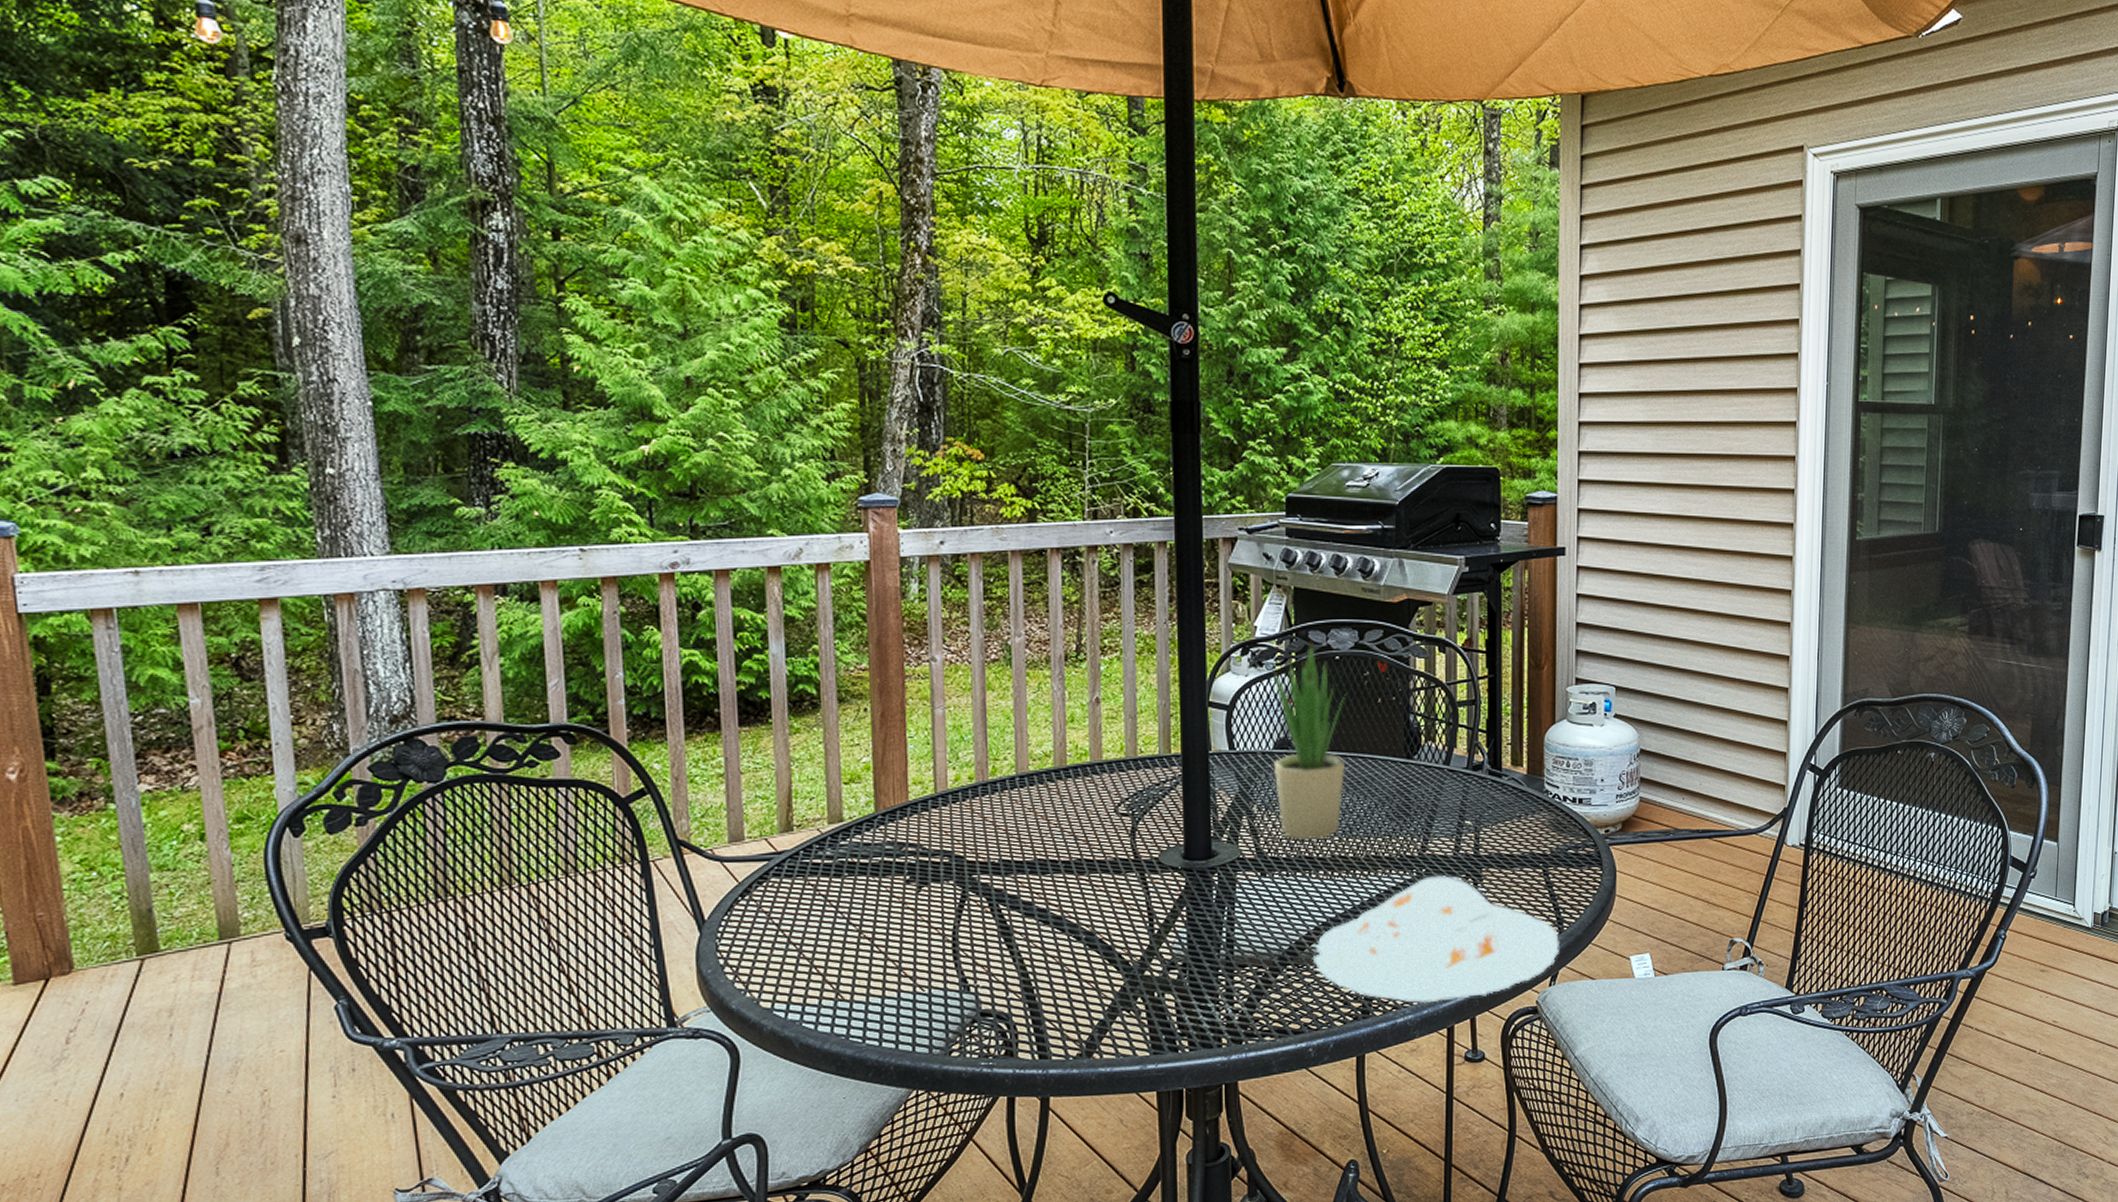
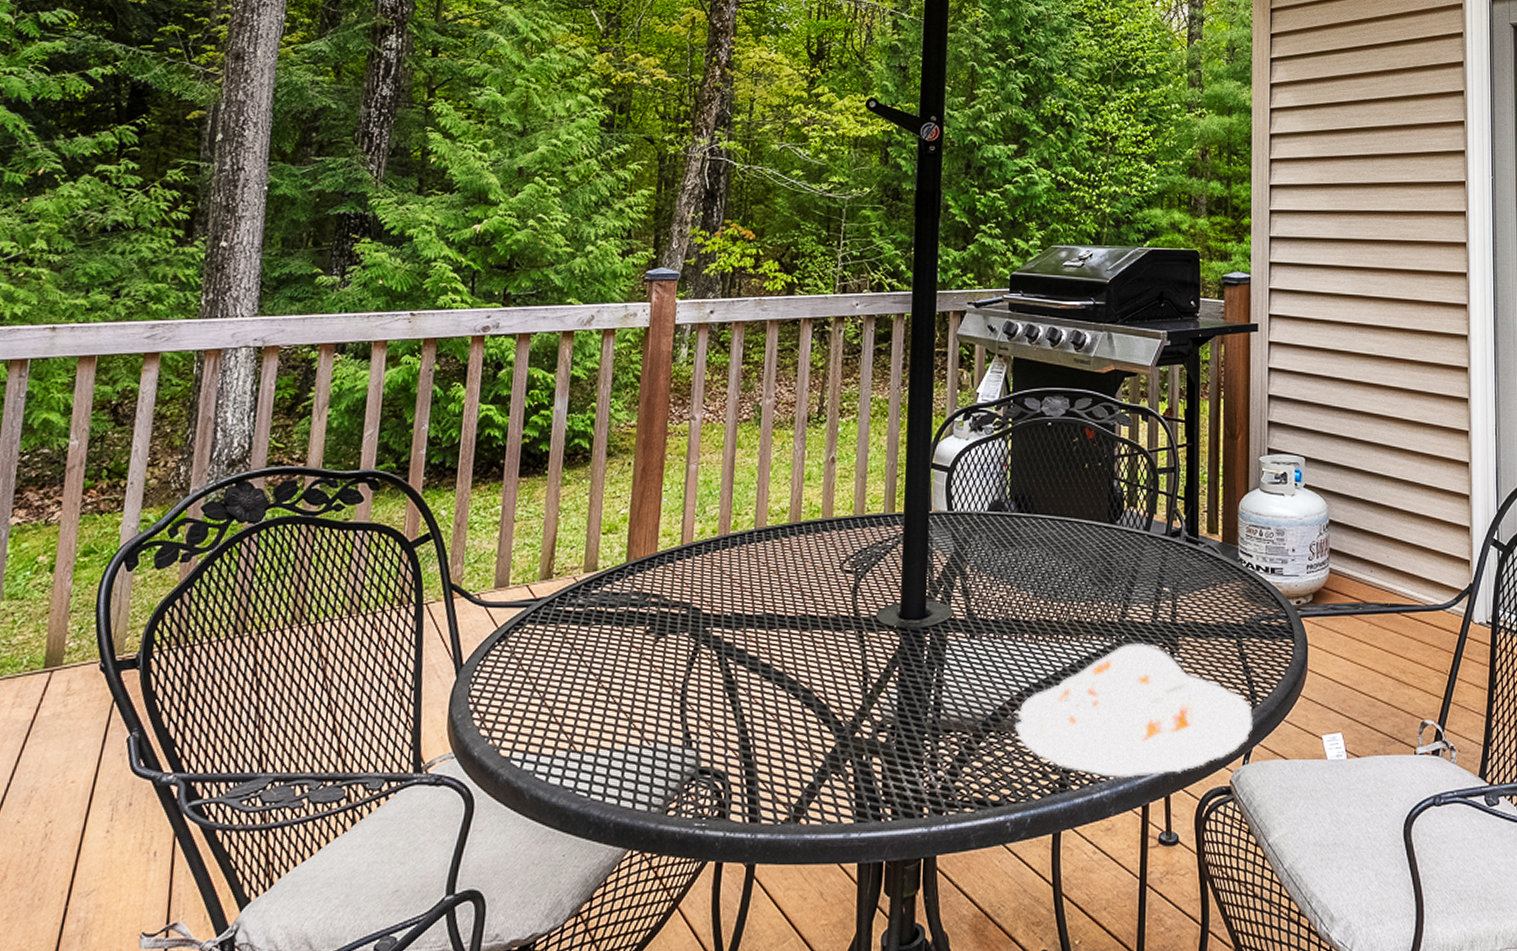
potted plant: present [1273,639,1347,840] -> none [987,406,1057,602]

